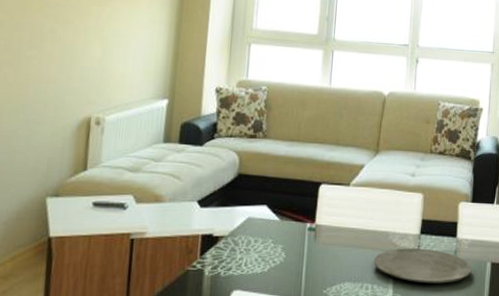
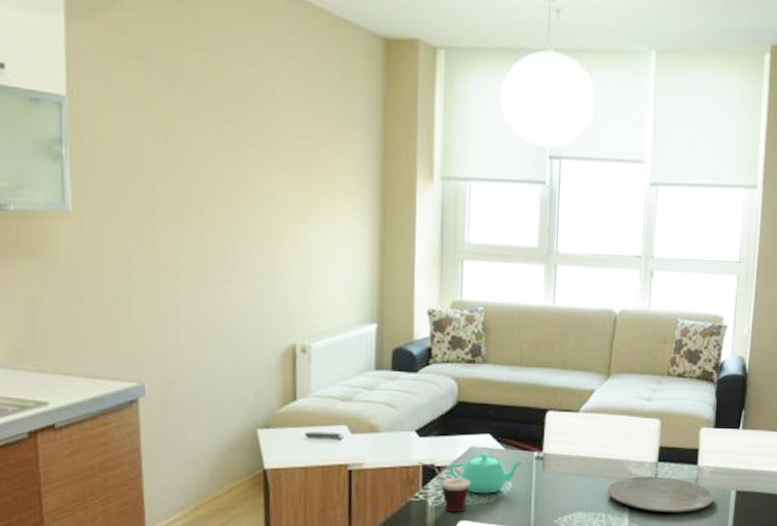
cup: none [197,231,246,281] -> present [417,461,470,512]
teapot: none [227,223,297,264] -> present [449,453,524,494]

